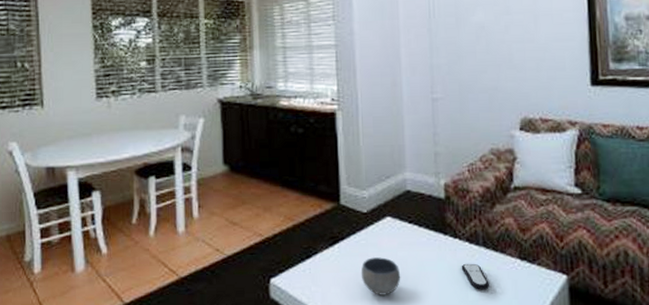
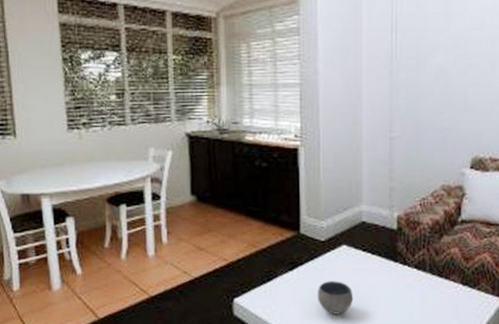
remote control: present [461,263,489,290] -> none [408,287,433,311]

